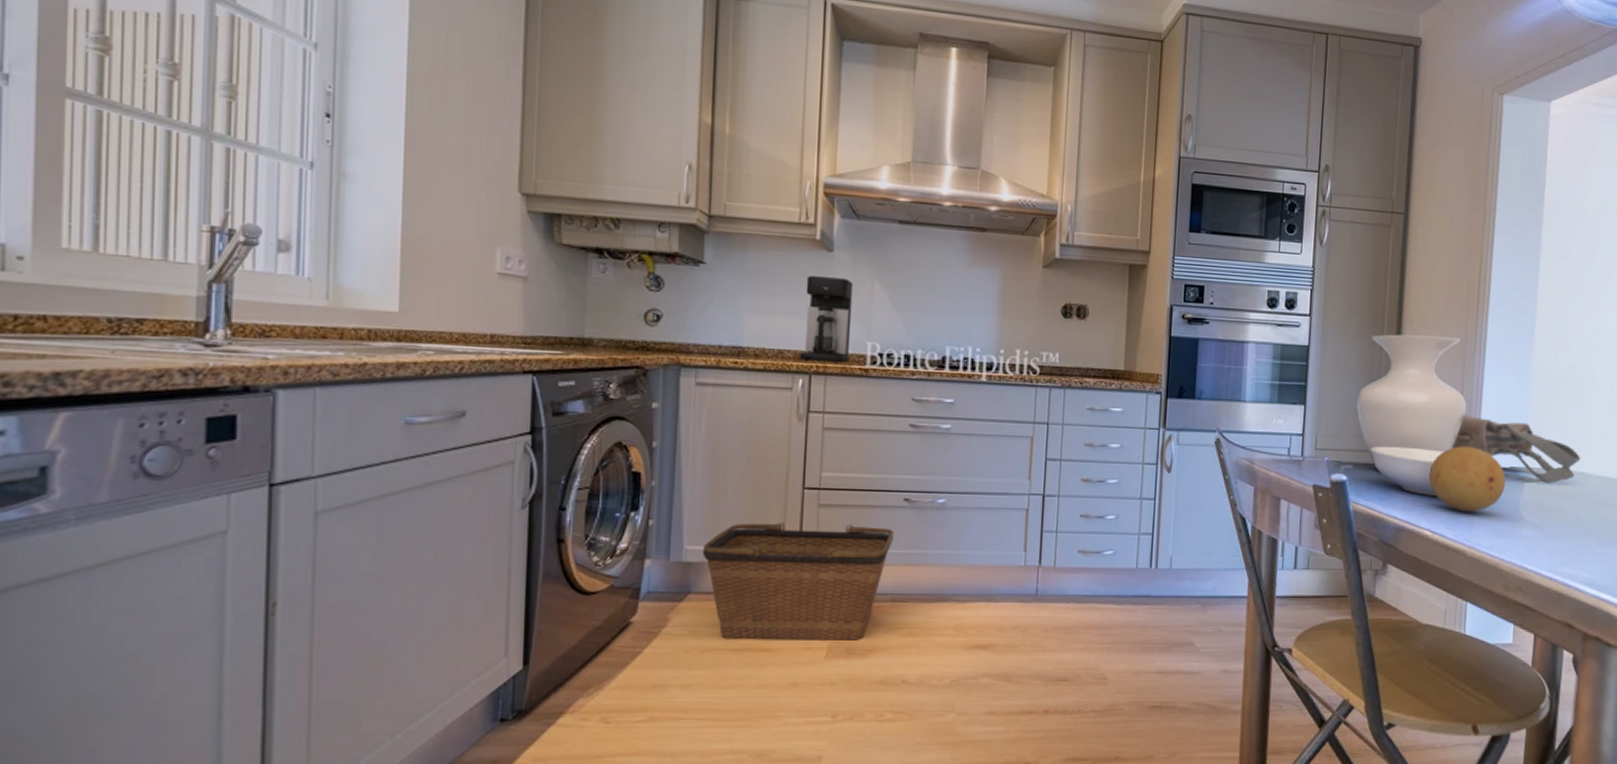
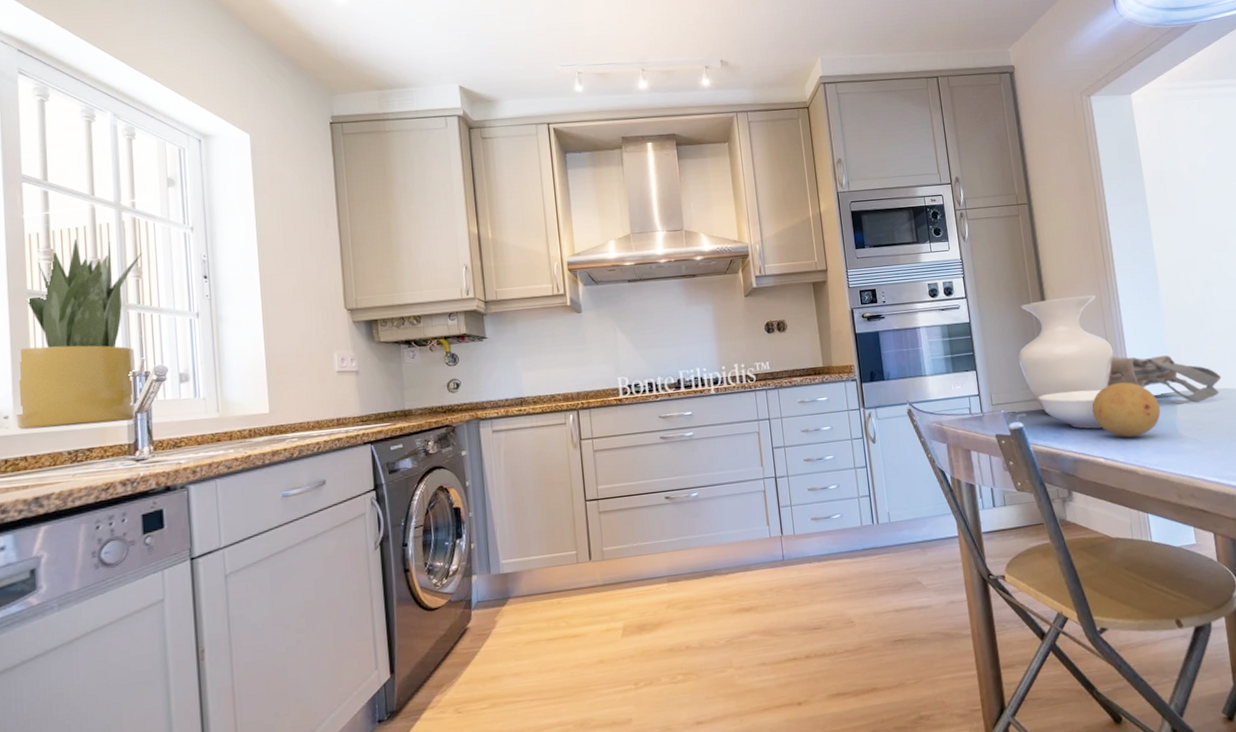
planter: none [34,29,241,292] -> present [16,239,143,430]
bicycle basket: present [702,521,894,641] -> none [514,523,662,631]
coffee maker: present [799,275,854,364] -> none [564,331,606,401]

